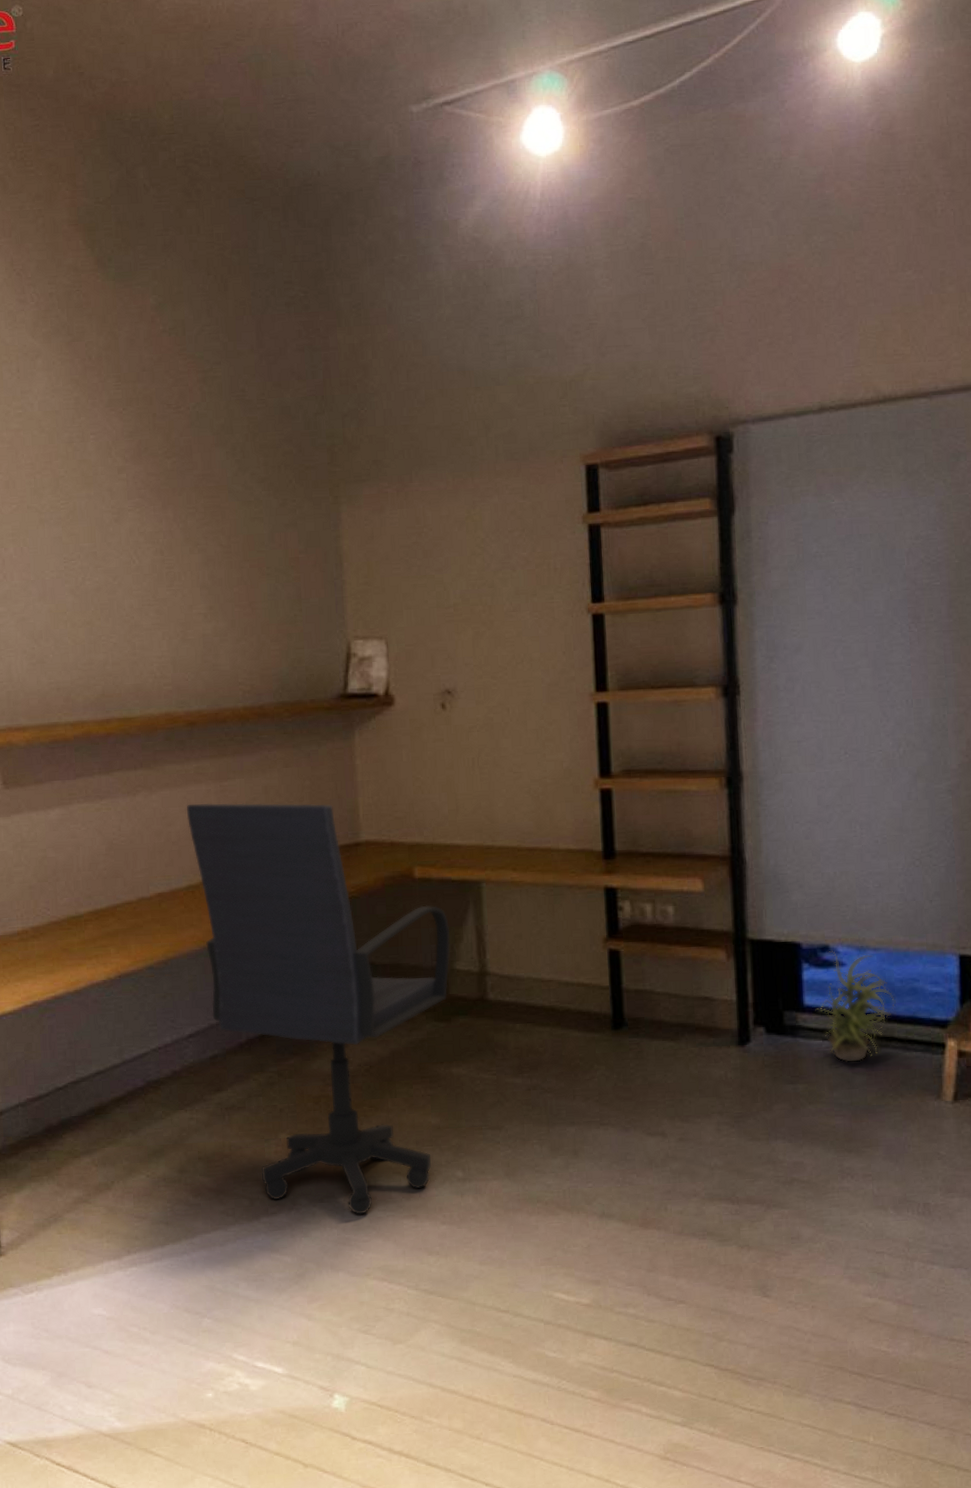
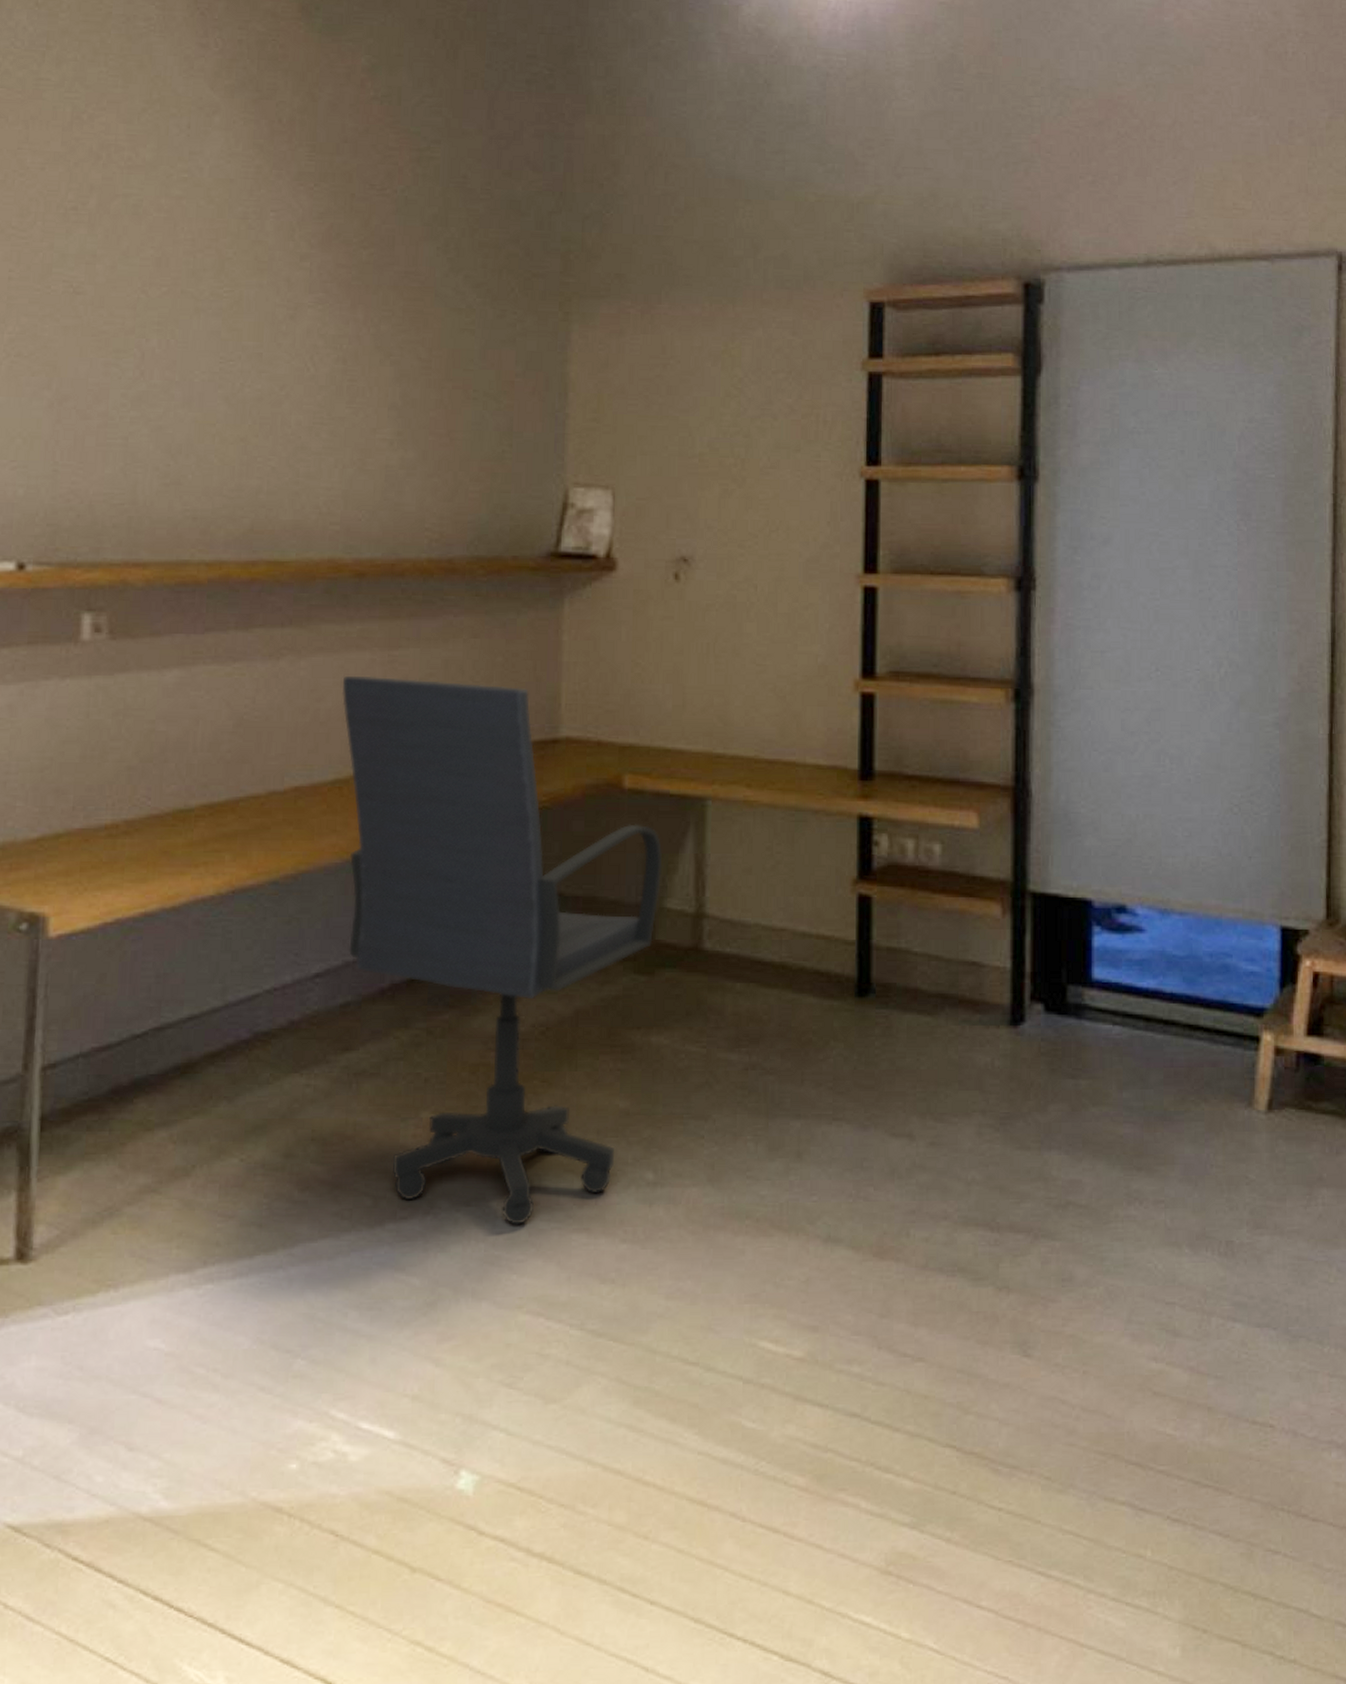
potted plant: present [815,951,896,1063] -> none [1106,912,1203,1056]

